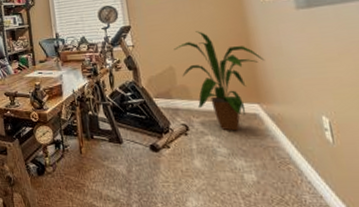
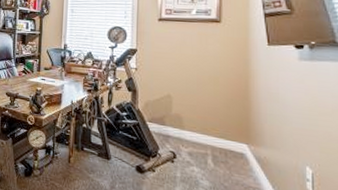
house plant: present [174,31,266,131] -> none [175,65,261,167]

